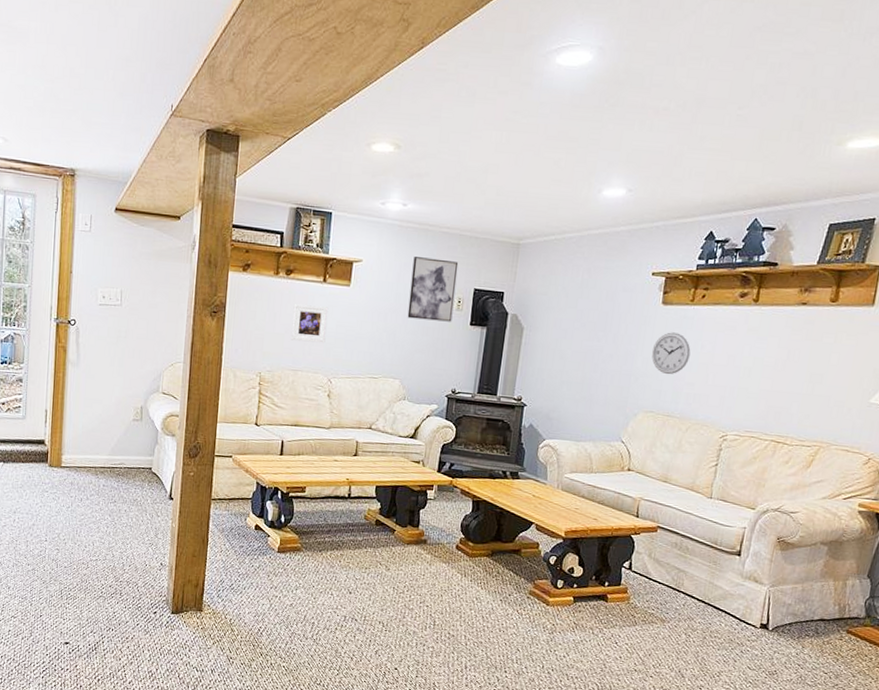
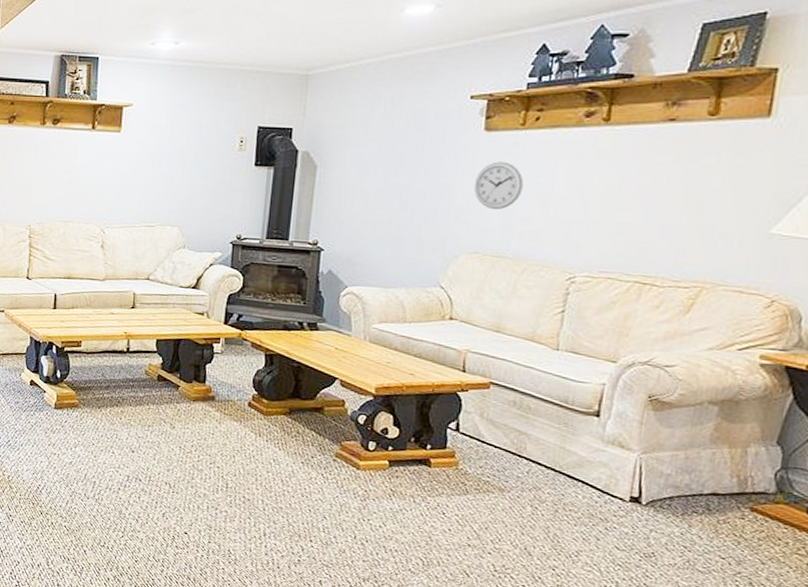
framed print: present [290,304,329,343] -> none [60,154,99,193]
wall art: present [407,257,459,322] -> none [184,97,239,164]

